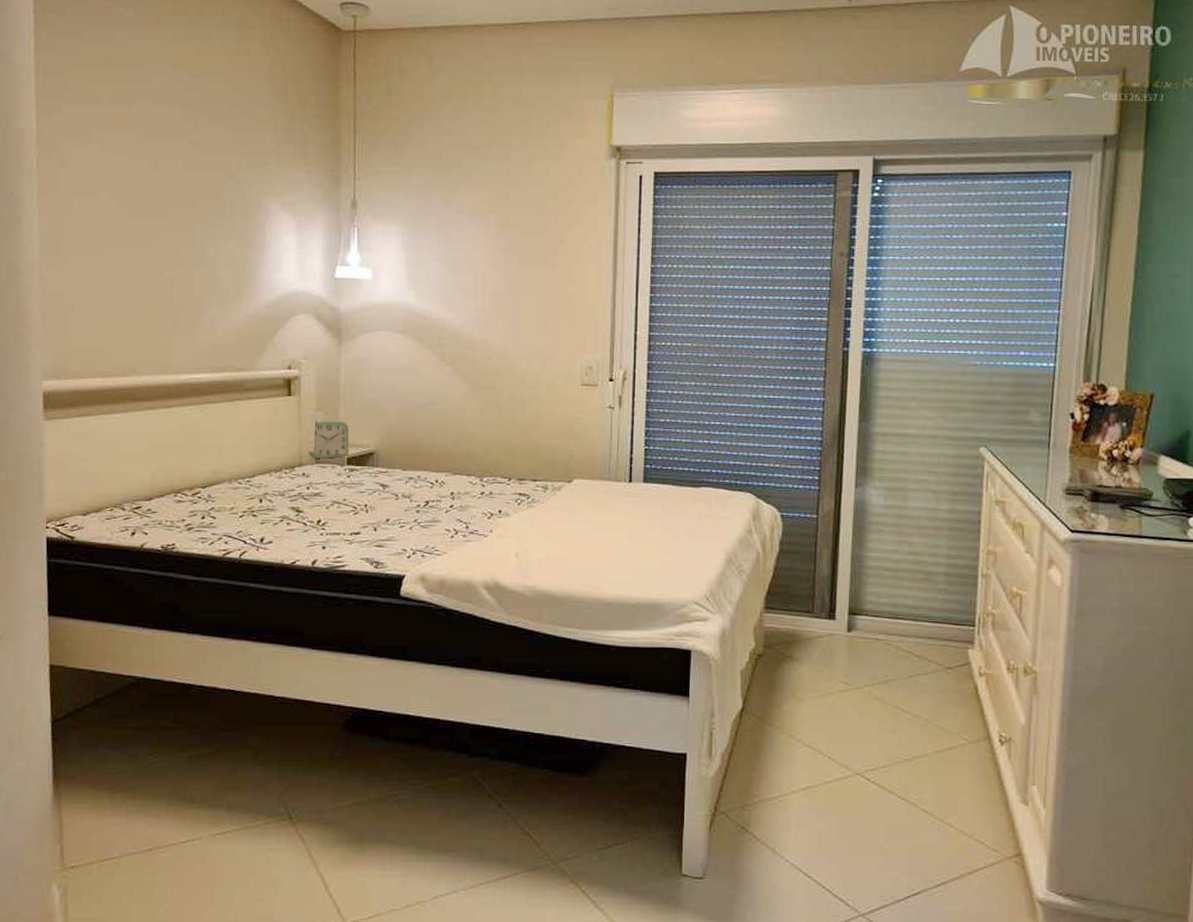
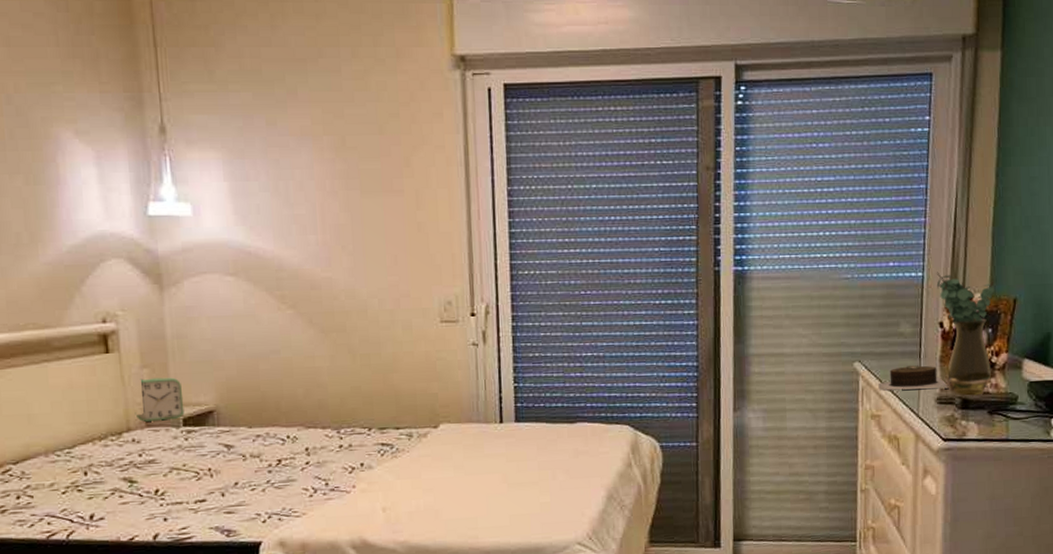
jewelry box: none [1004,454,1079,480] -> present [878,365,949,391]
vase: none [1068,363,1131,489] -> present [936,272,995,396]

